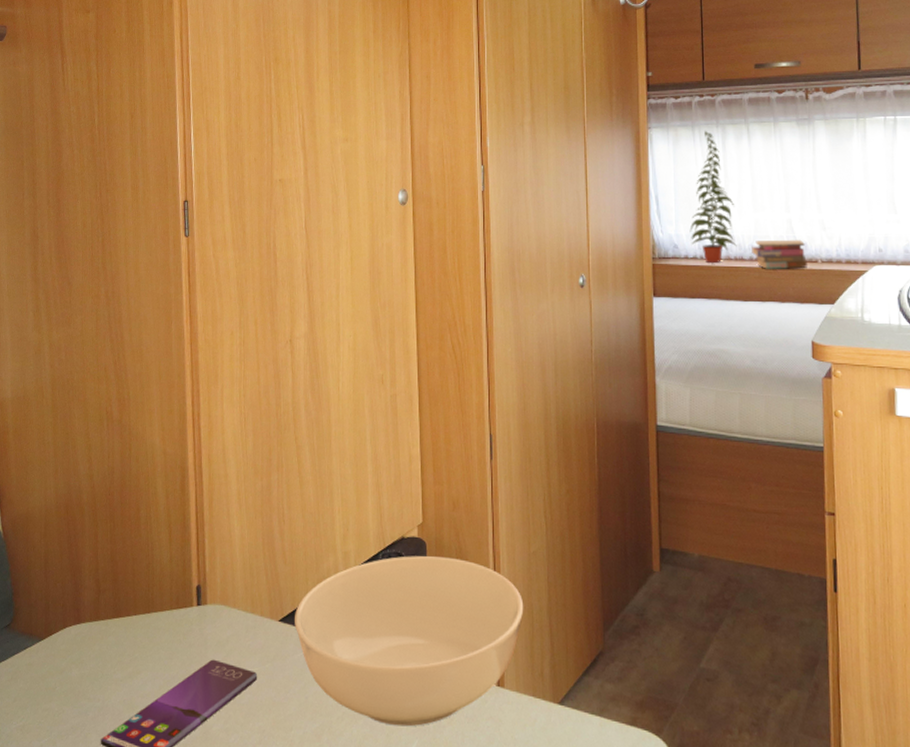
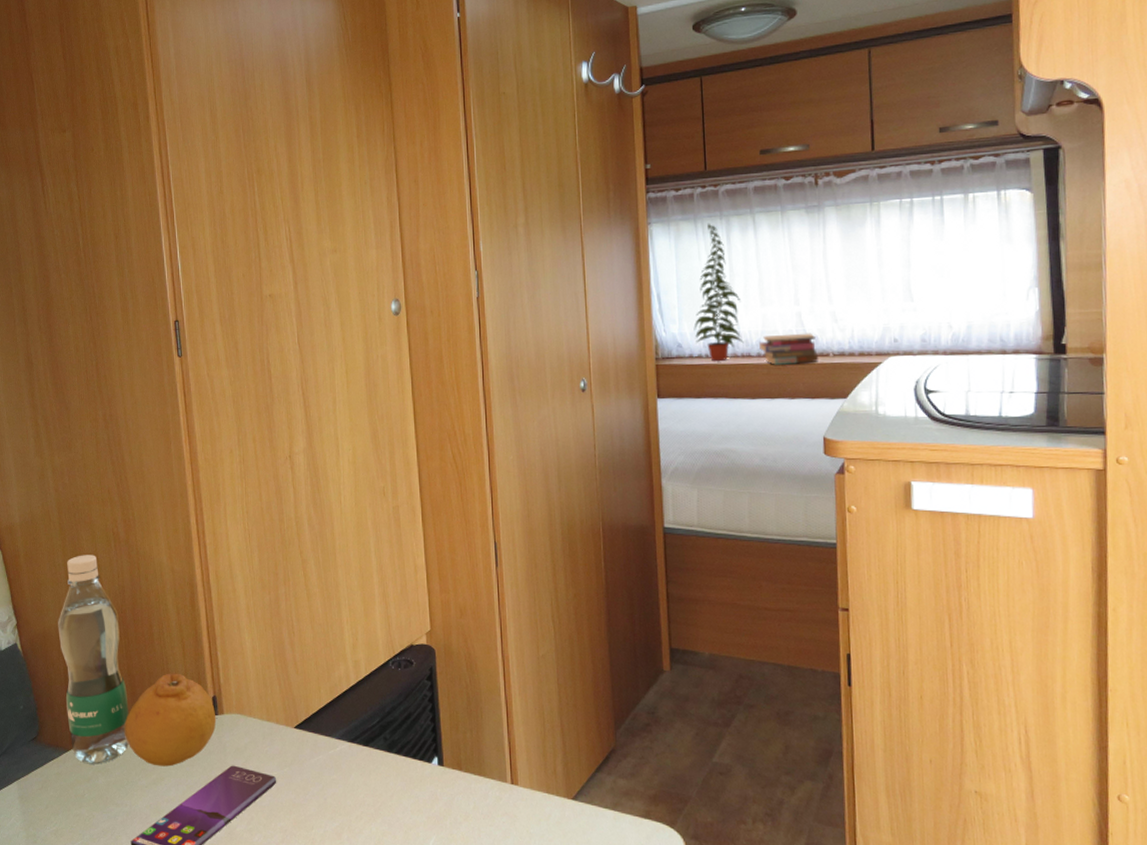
bottle: none [42,433,109,655] -> present [58,555,129,764]
fruit: none [103,559,199,660] -> present [124,673,217,767]
bowl: present [295,556,524,727] -> none [309,662,535,824]

